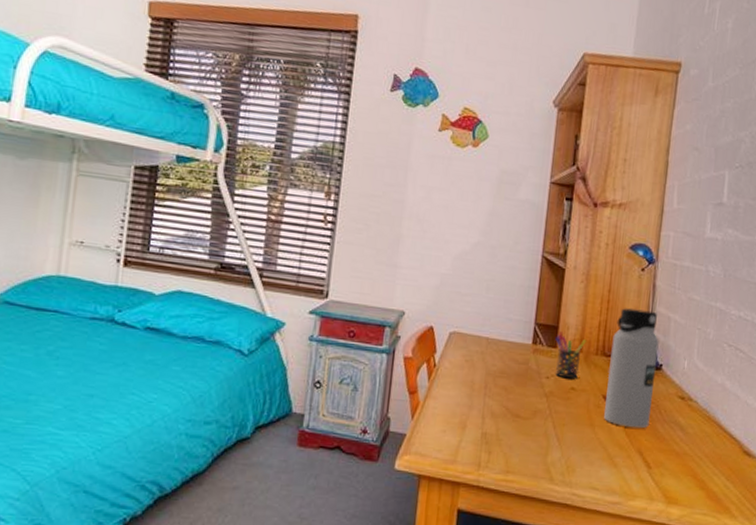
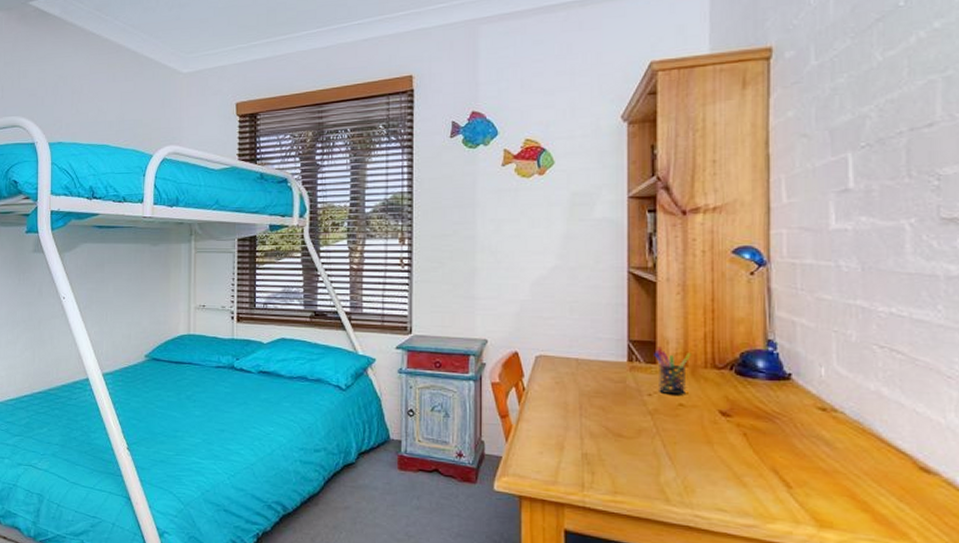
water bottle: present [604,308,659,429] -> none [723,316,784,445]

